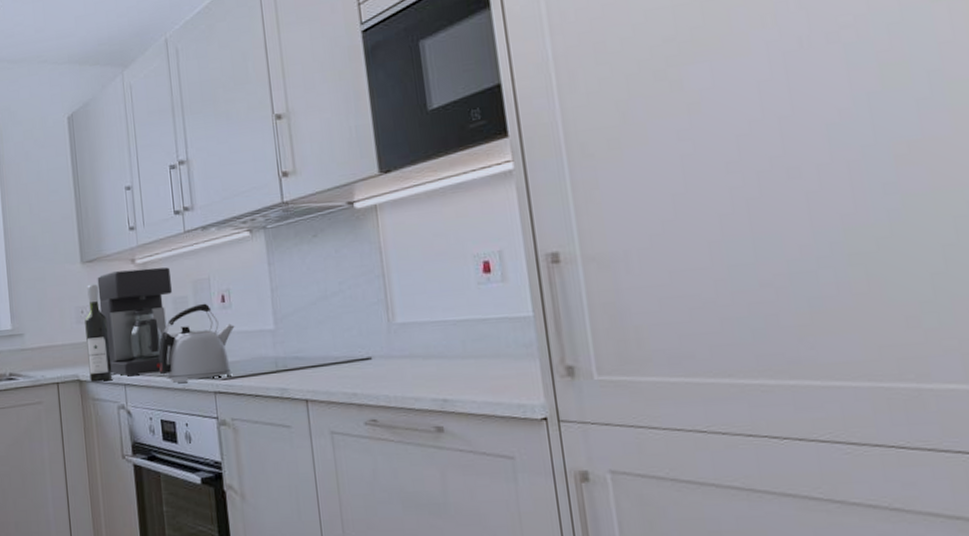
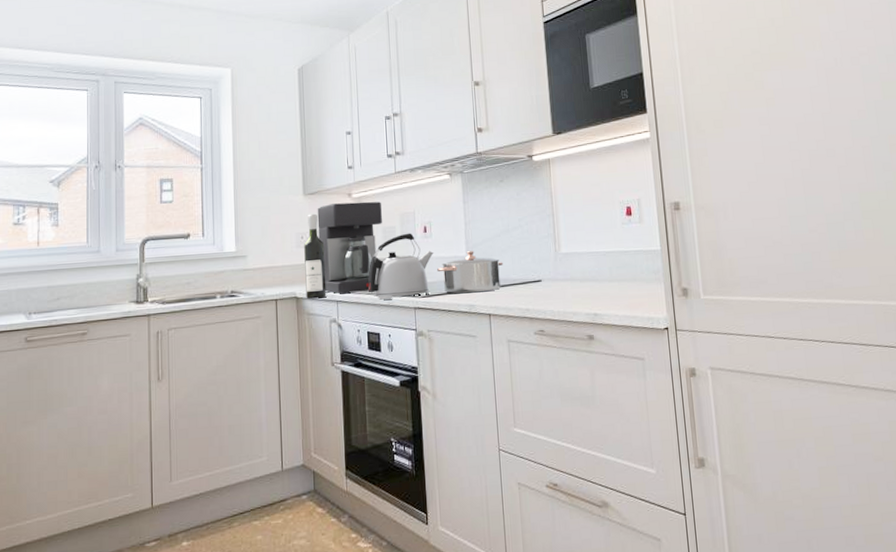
cooking pot: none [240,323,322,376] -> present [437,251,504,294]

